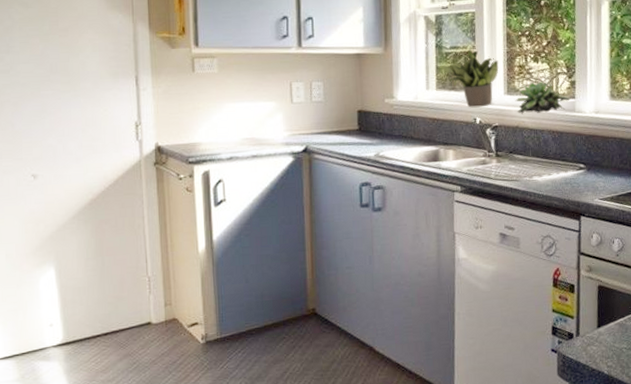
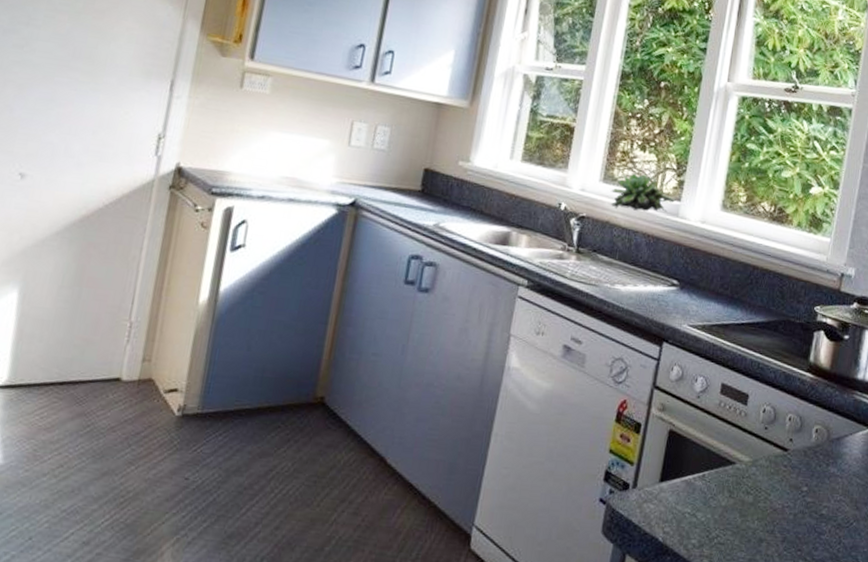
potted plant: present [438,48,499,108] -> none [528,120,600,192]

